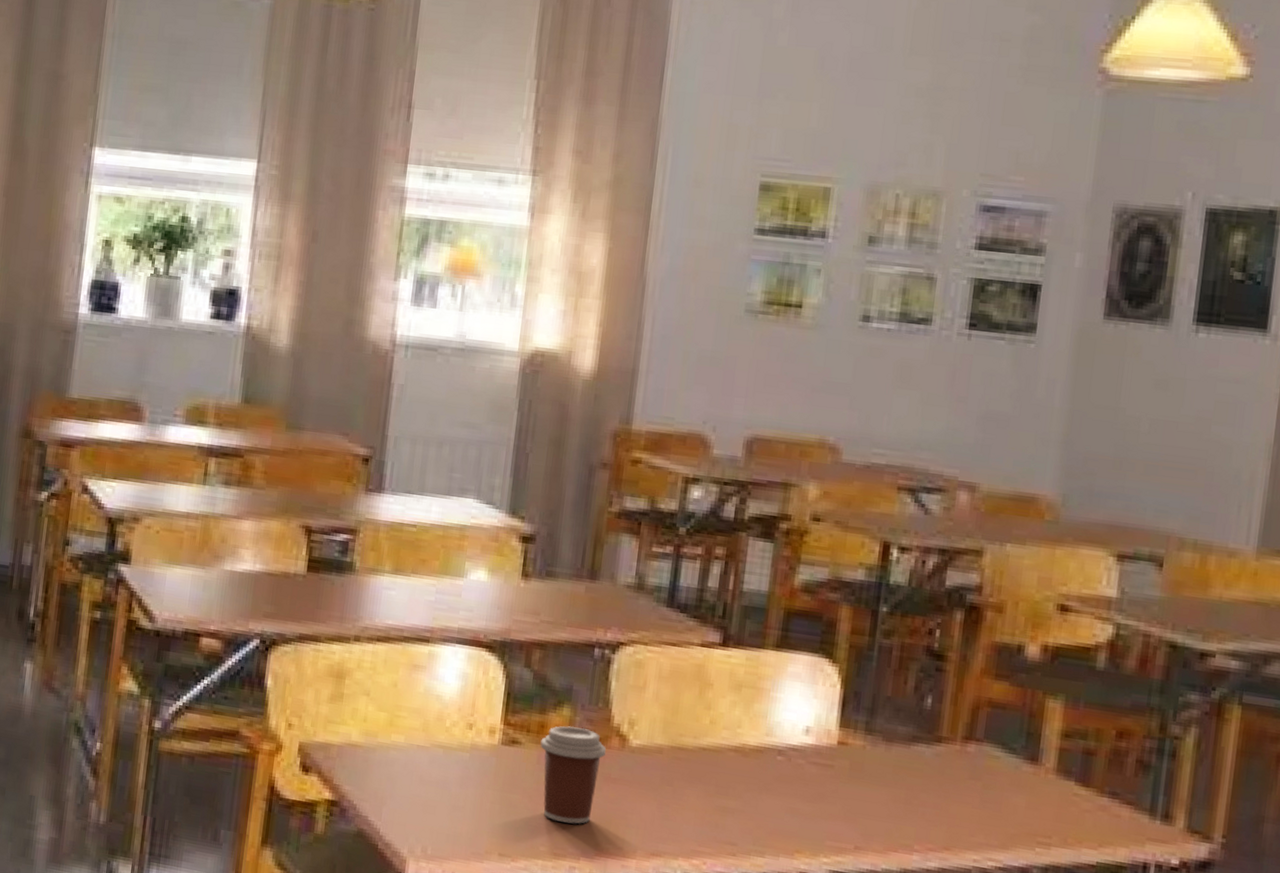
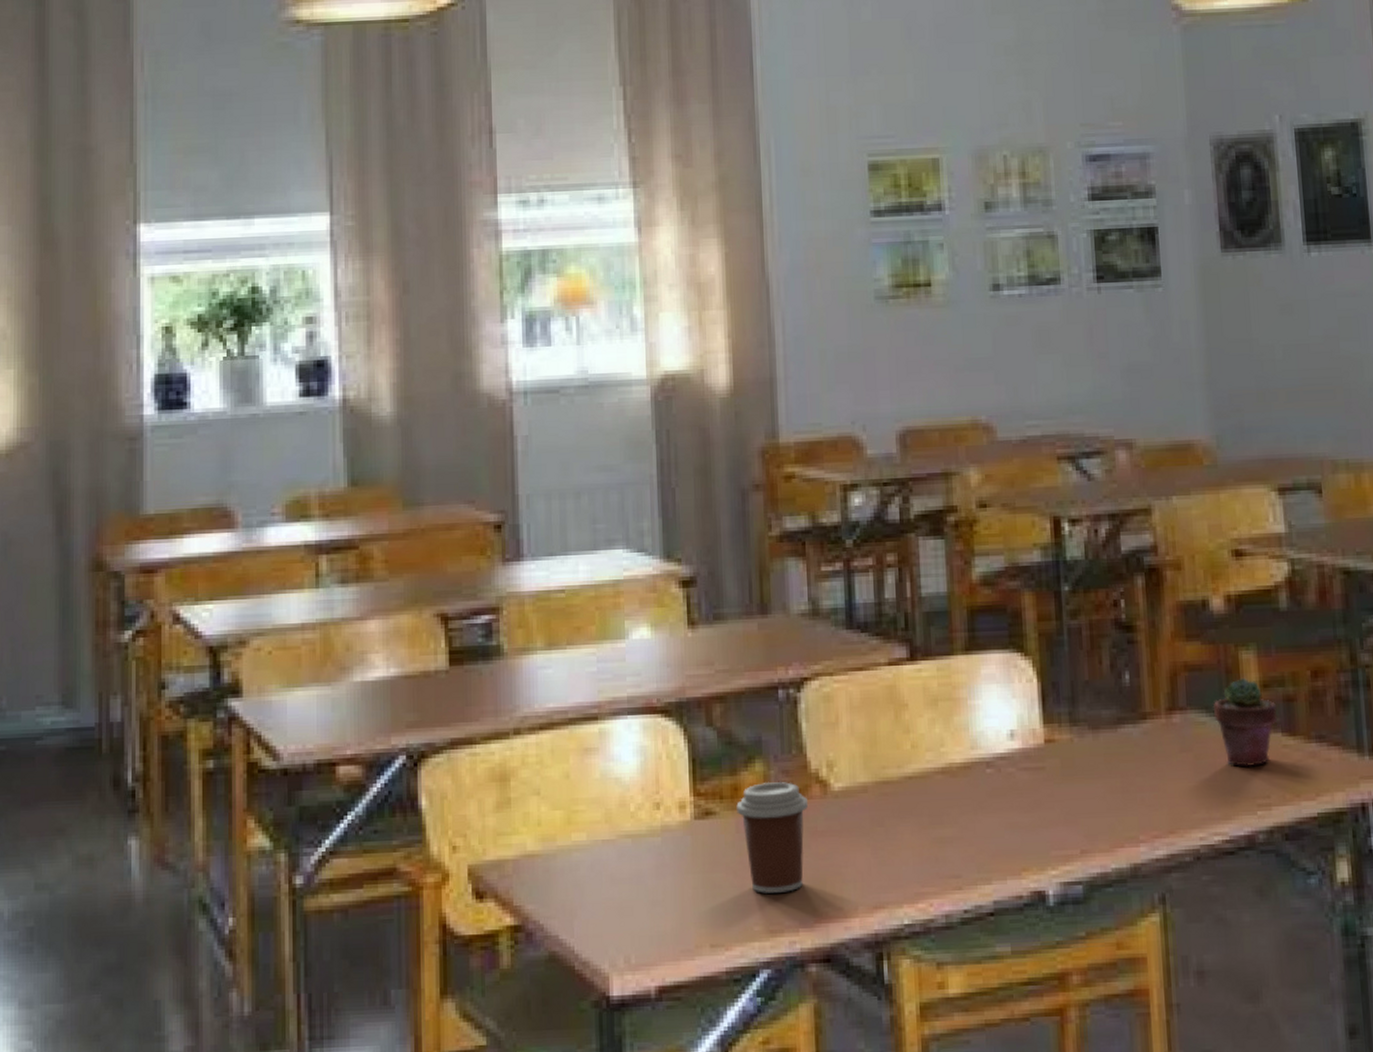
potted succulent: none [1008,724,1075,807] -> present [1213,678,1277,767]

